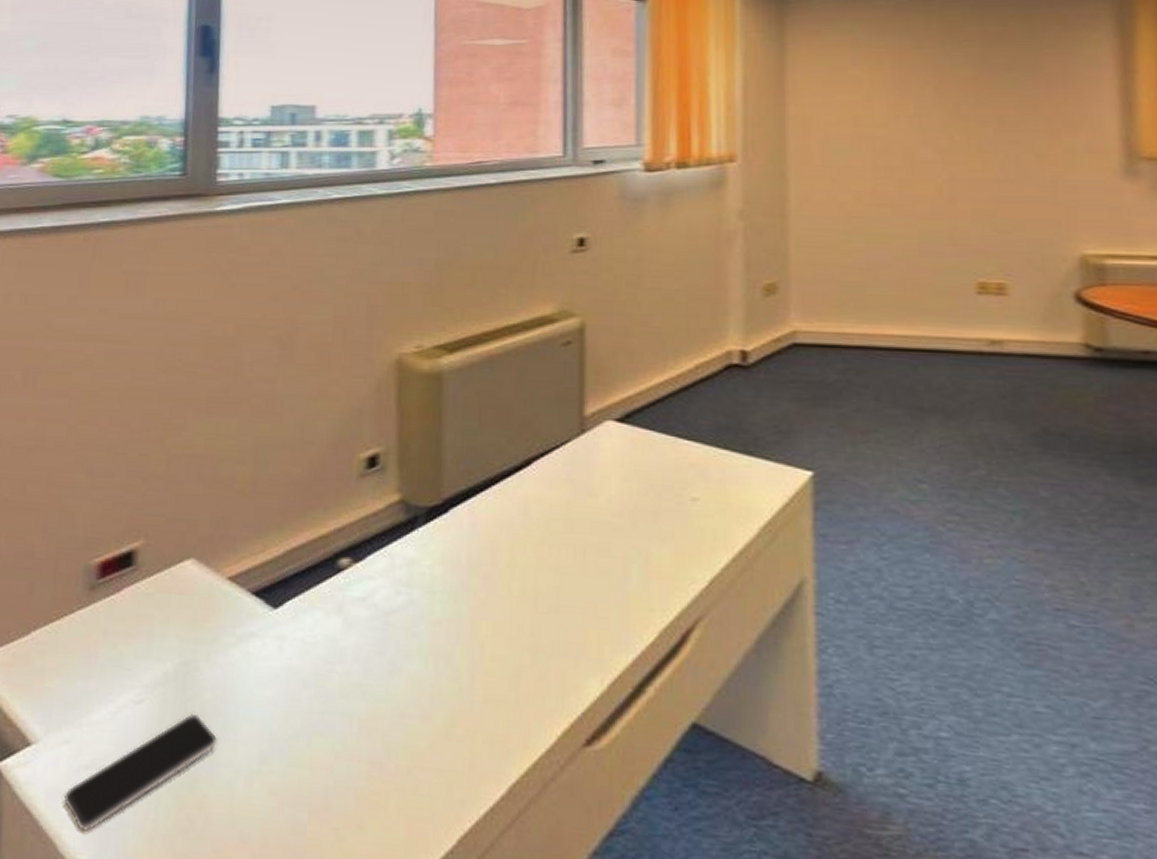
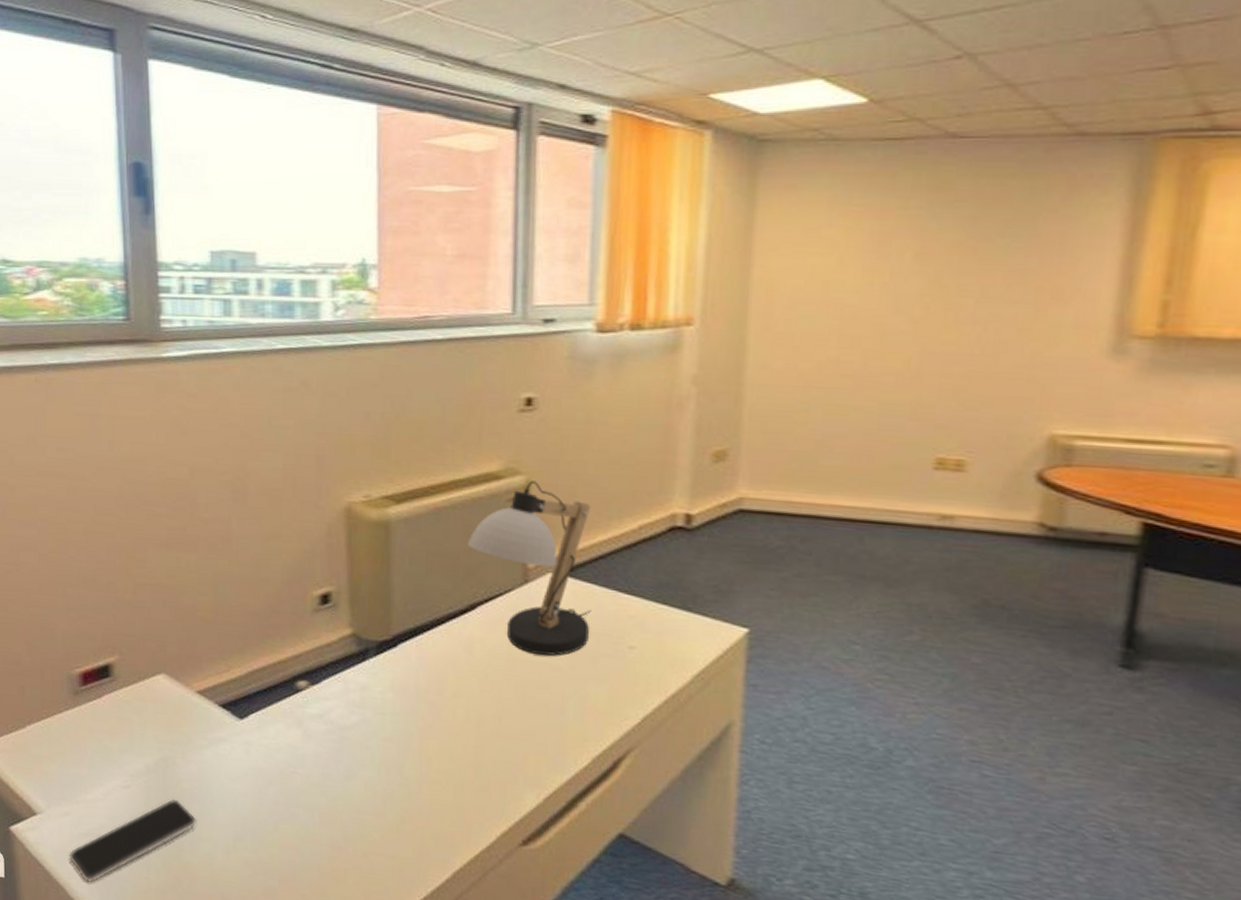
desk lamp: none [522,323,651,514] -> present [468,481,591,656]

